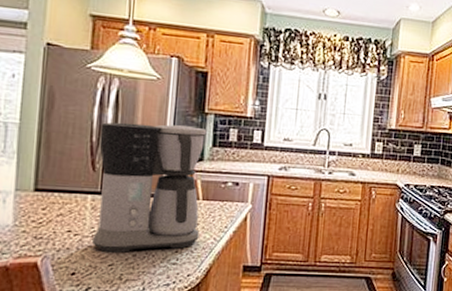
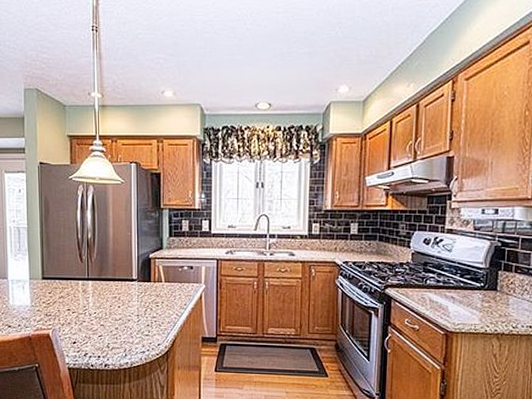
coffee maker: present [91,122,207,254] -> none [83,220,165,327]

